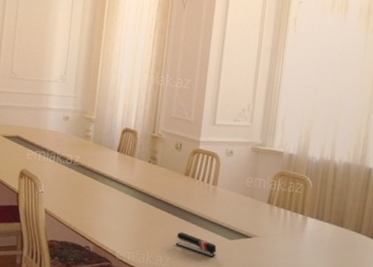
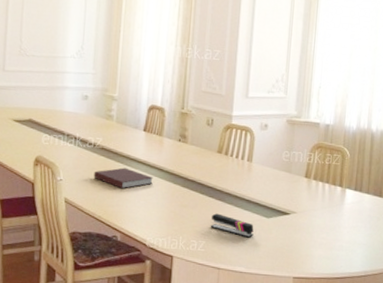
notebook: none [71,184,125,204] -> present [93,167,153,189]

